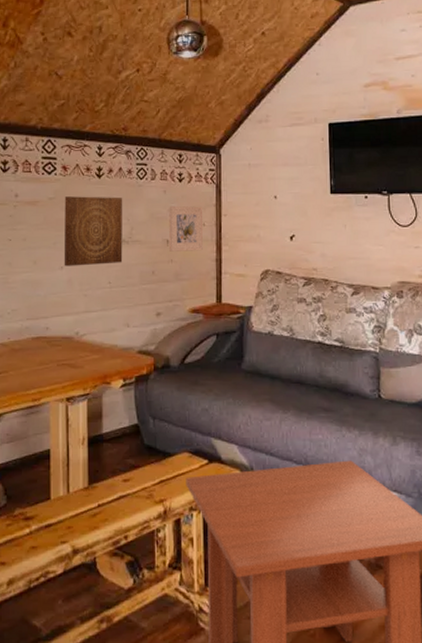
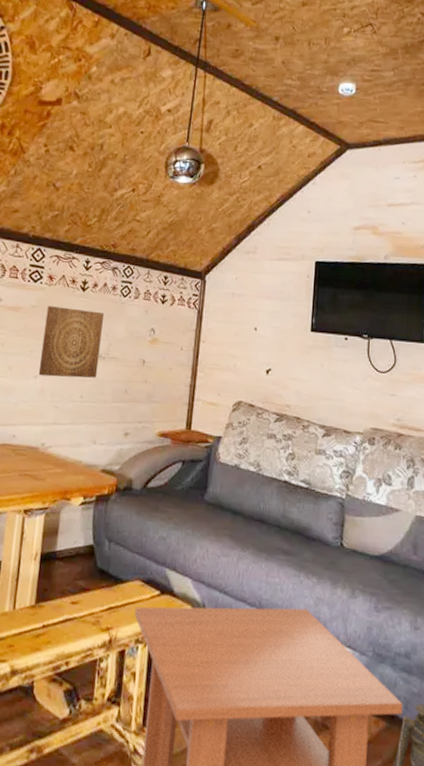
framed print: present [169,205,203,252] -> none [145,326,183,375]

